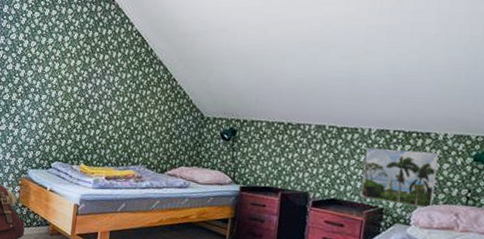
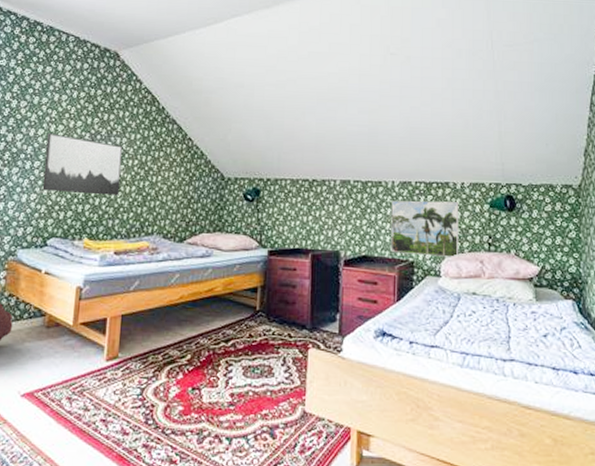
wall art: none [48,70,115,129] -> present [42,133,123,196]

